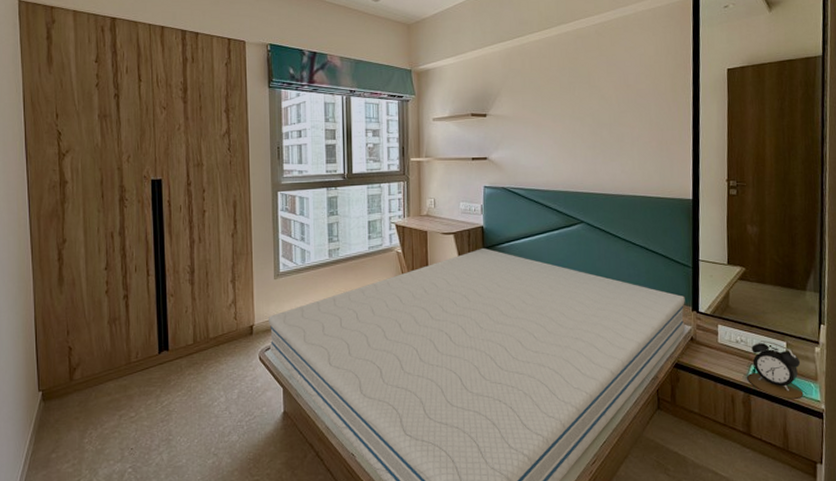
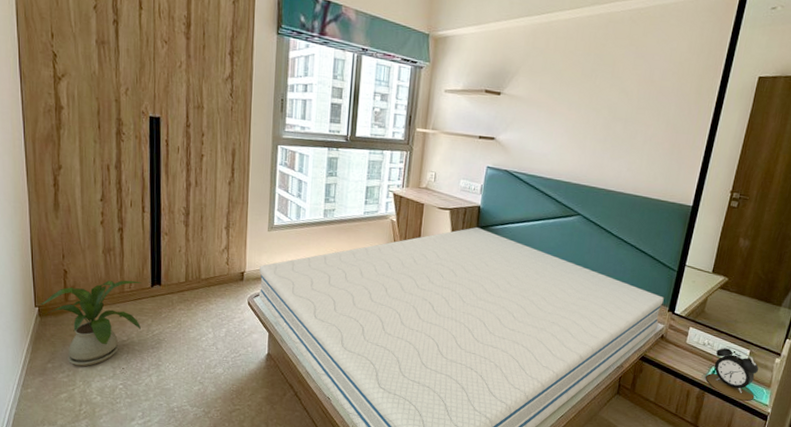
house plant: none [44,349,149,453] -> present [41,280,141,367]

